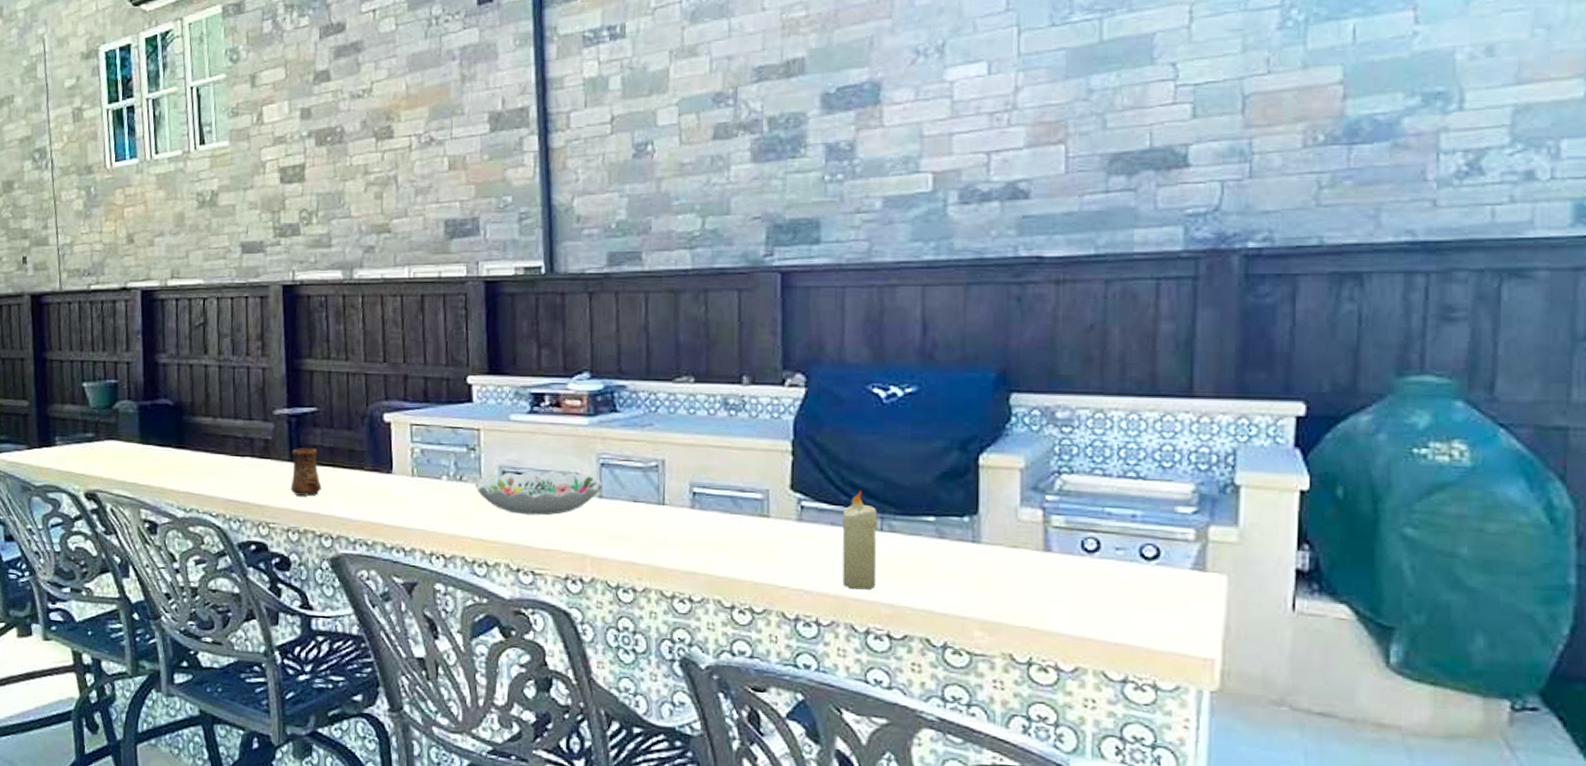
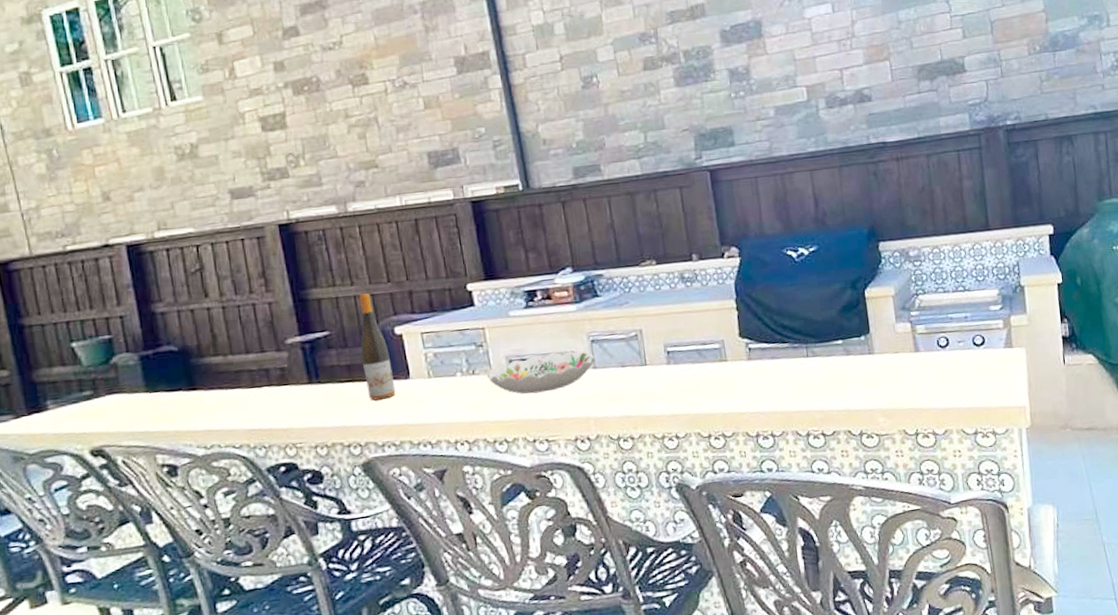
cup: present [290,448,322,496] -> none [309,368,344,414]
wine bottle: none [345,372,376,492] -> present [358,293,396,401]
candle: present [842,491,878,590] -> none [779,330,809,404]

